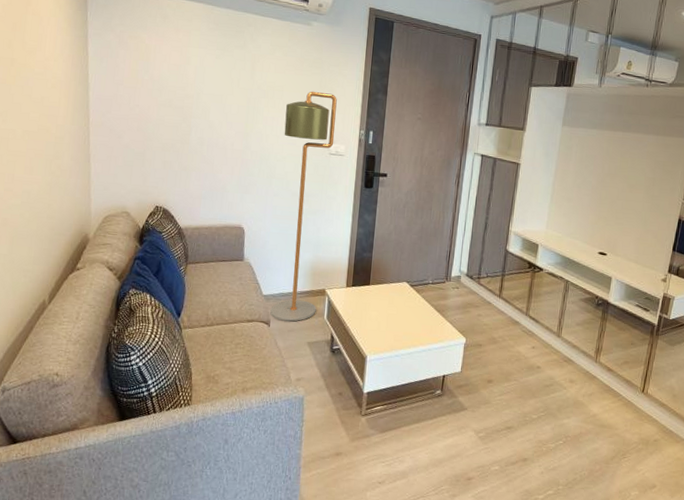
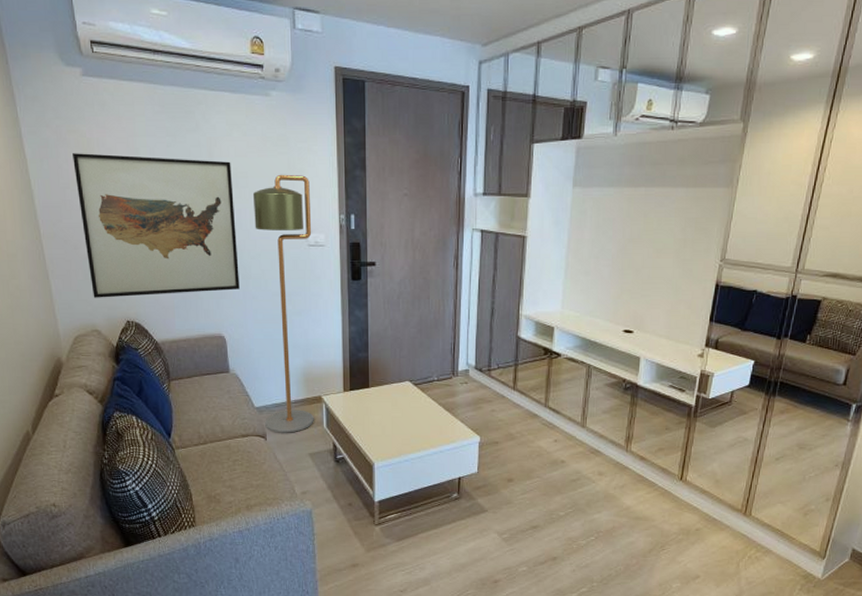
wall art: none [128,55,270,187] -> present [73,153,240,298]

